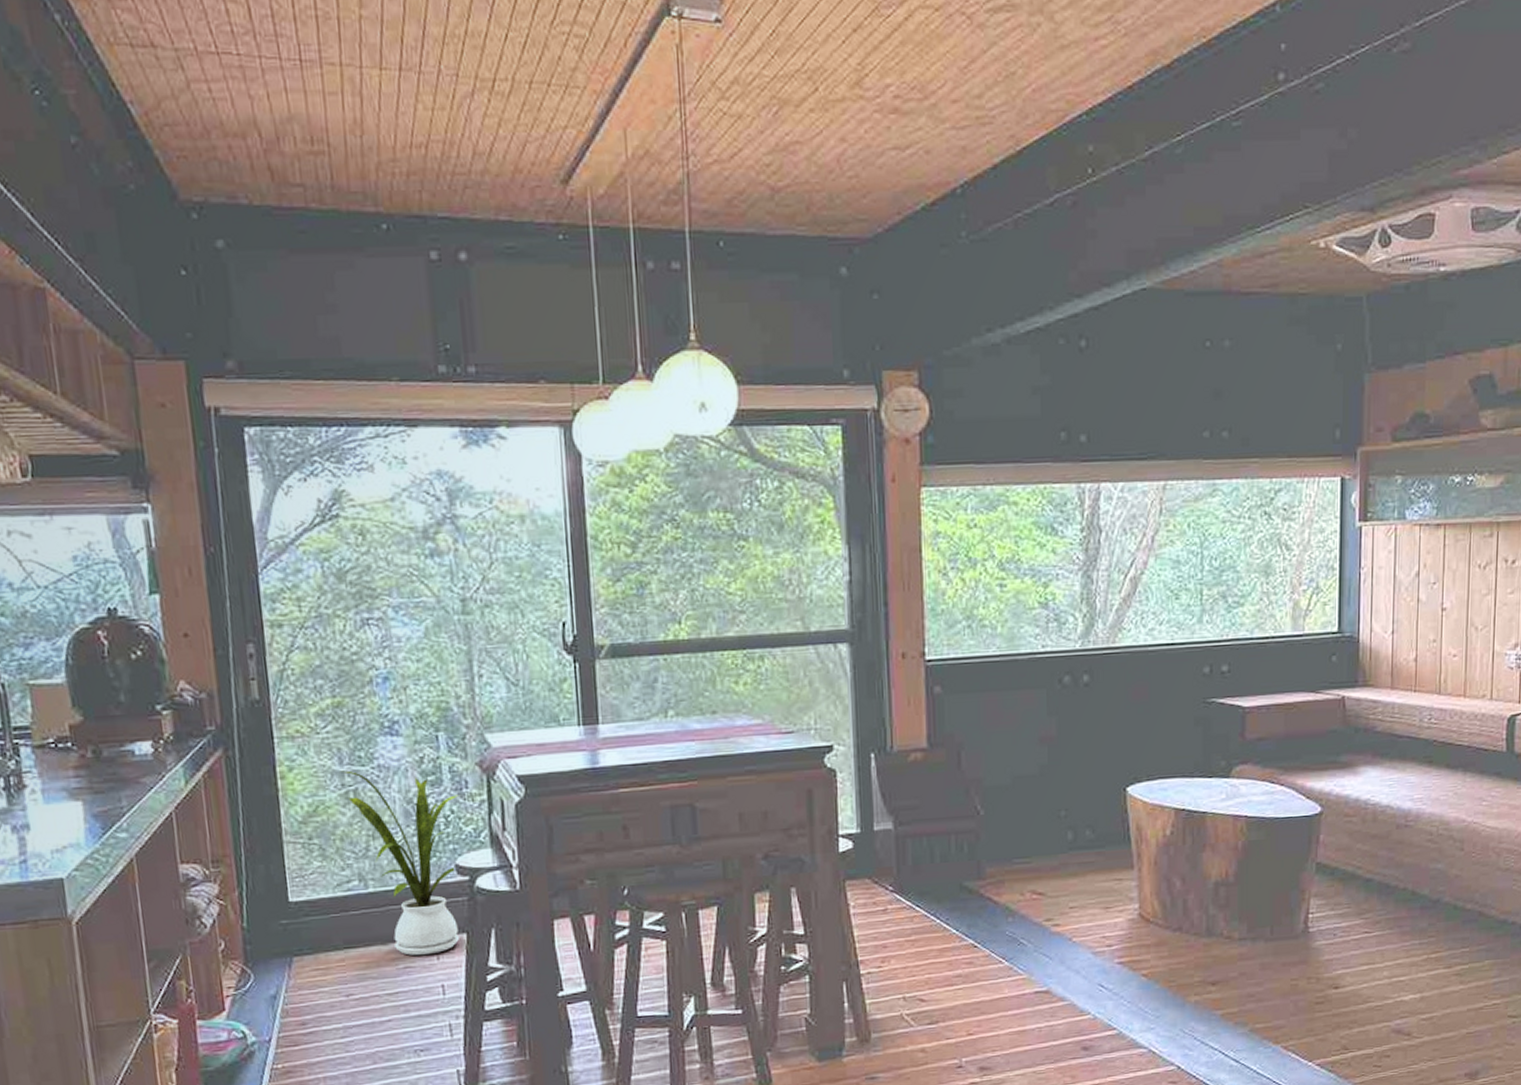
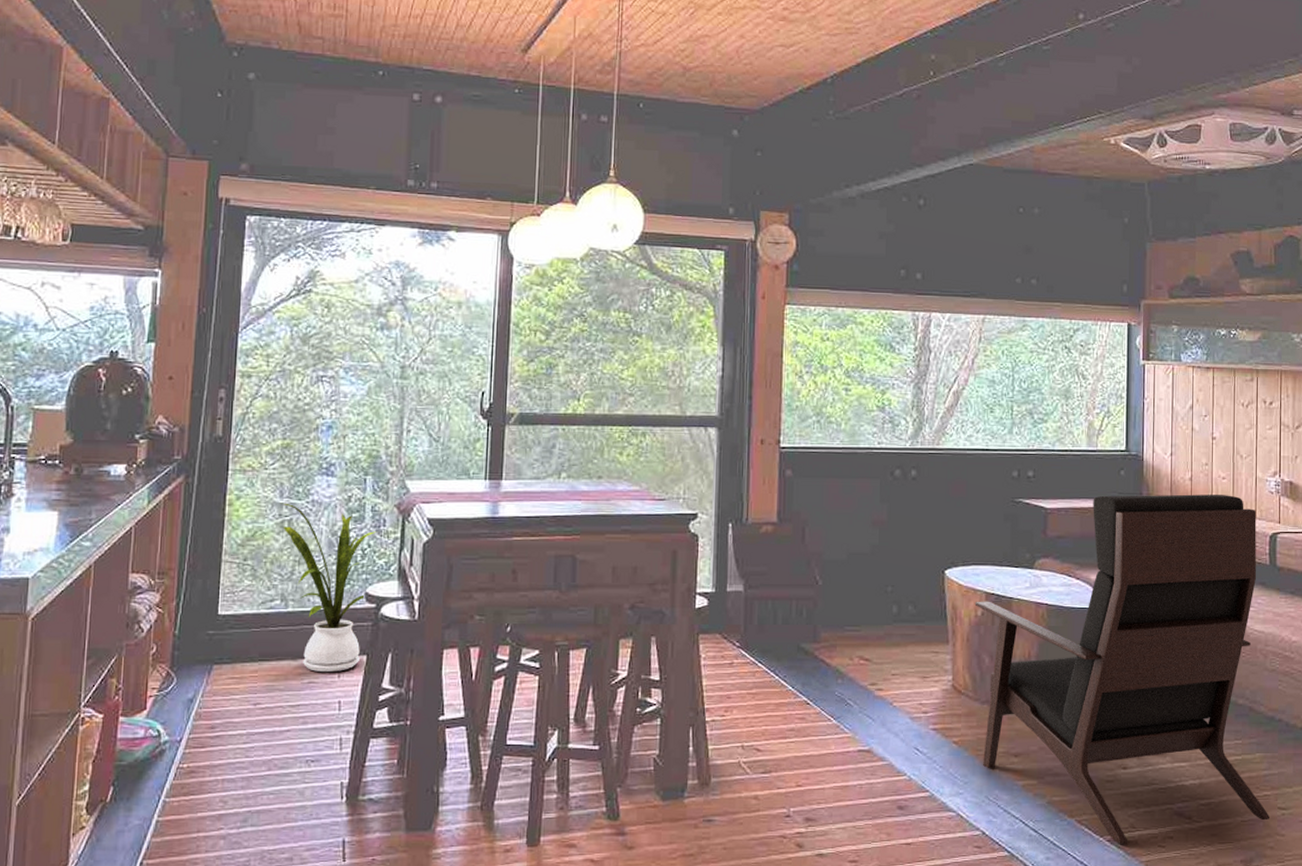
lounge chair: none [1162,675,1499,1067] -> present [974,494,1270,844]

